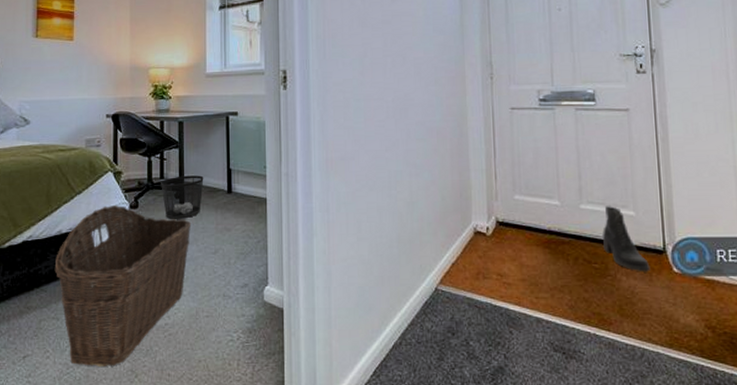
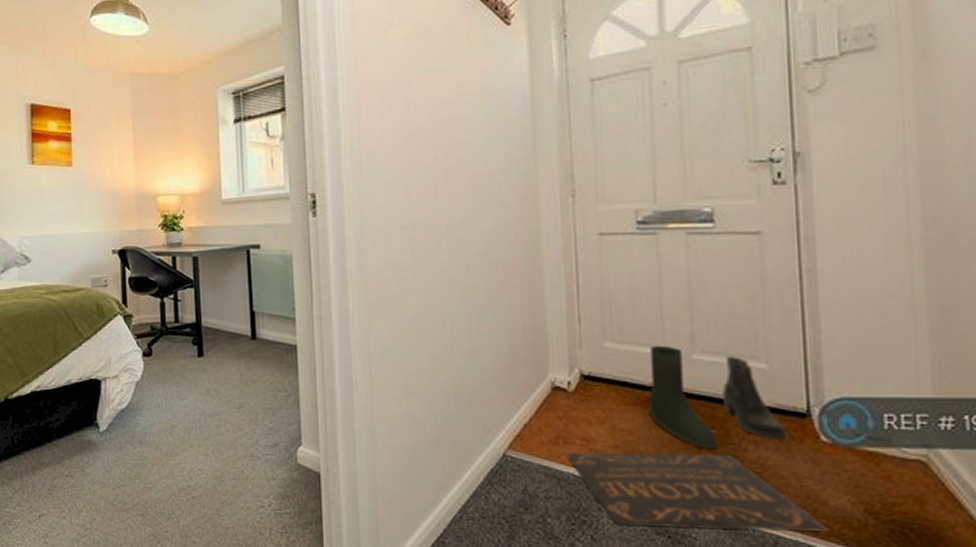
wicker basket: present [54,204,192,366] -> none [65,352,212,530]
waste bin: present [161,175,204,219] -> none [176,319,224,369]
doormat: none [485,285,679,344] -> present [566,452,827,531]
boot: none [548,197,600,281] -> present [648,345,718,450]

